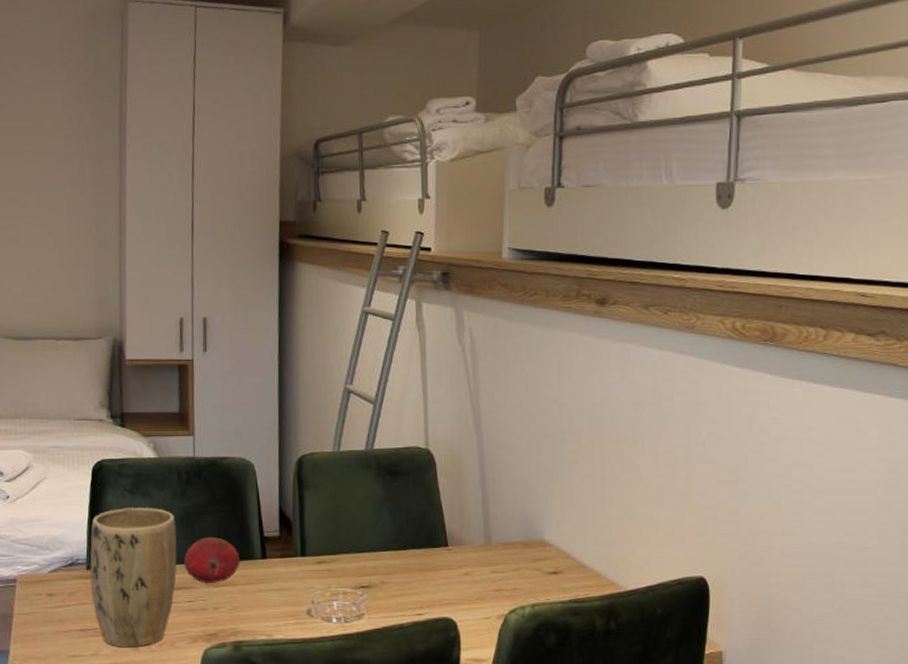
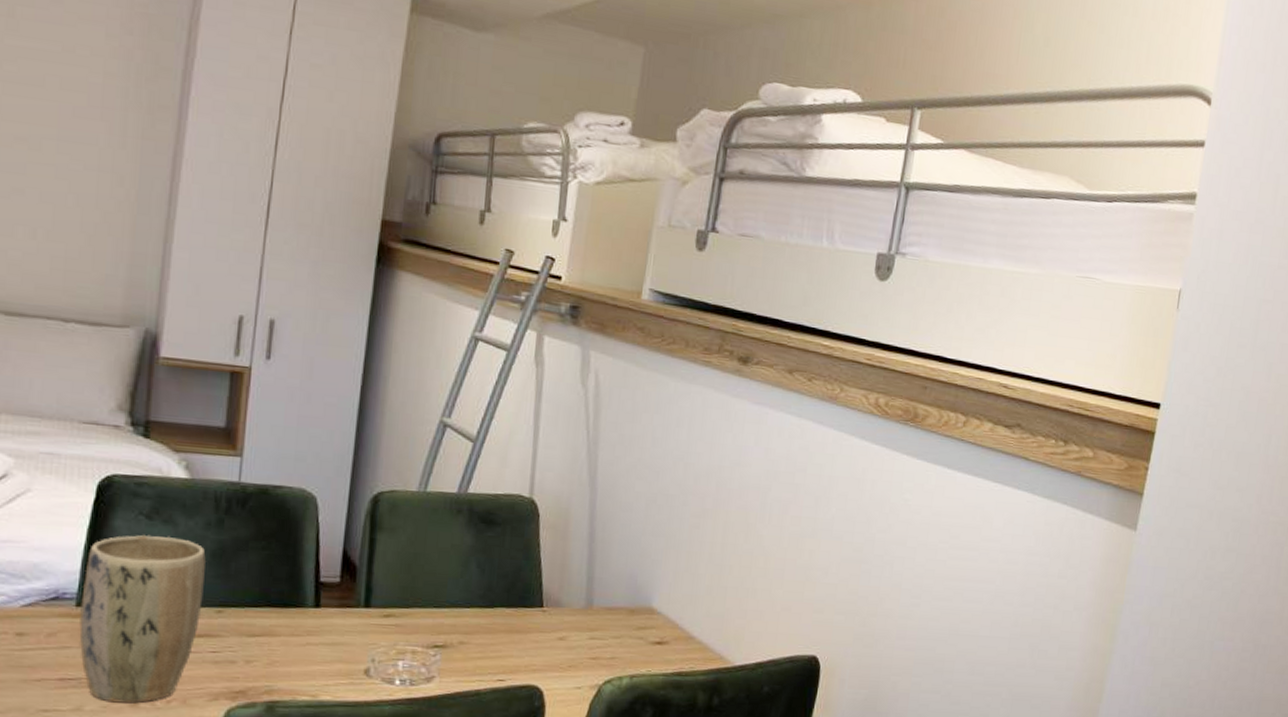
fruit: present [183,537,241,584] -> none [211,578,287,633]

